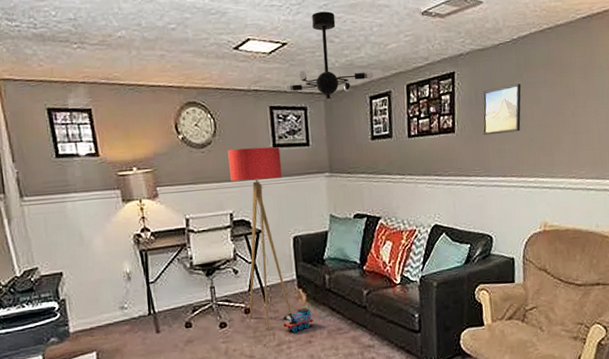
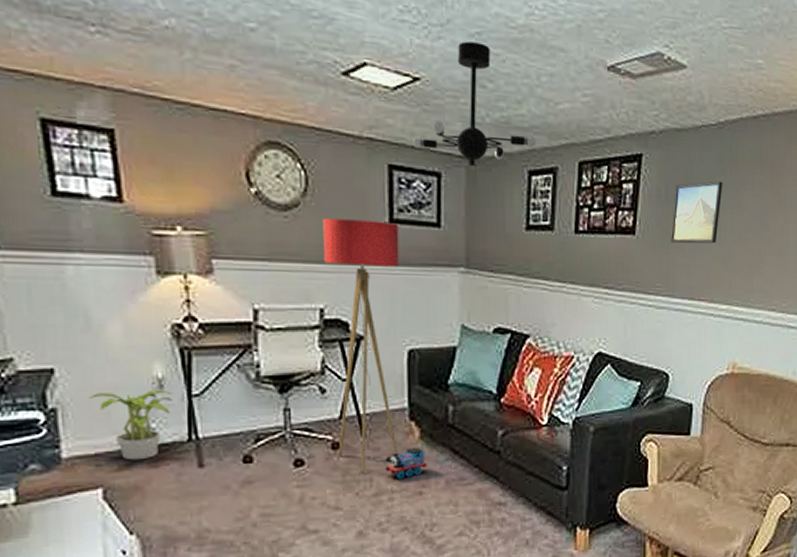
potted plant: none [85,280,137,331] -> present [90,389,172,461]

